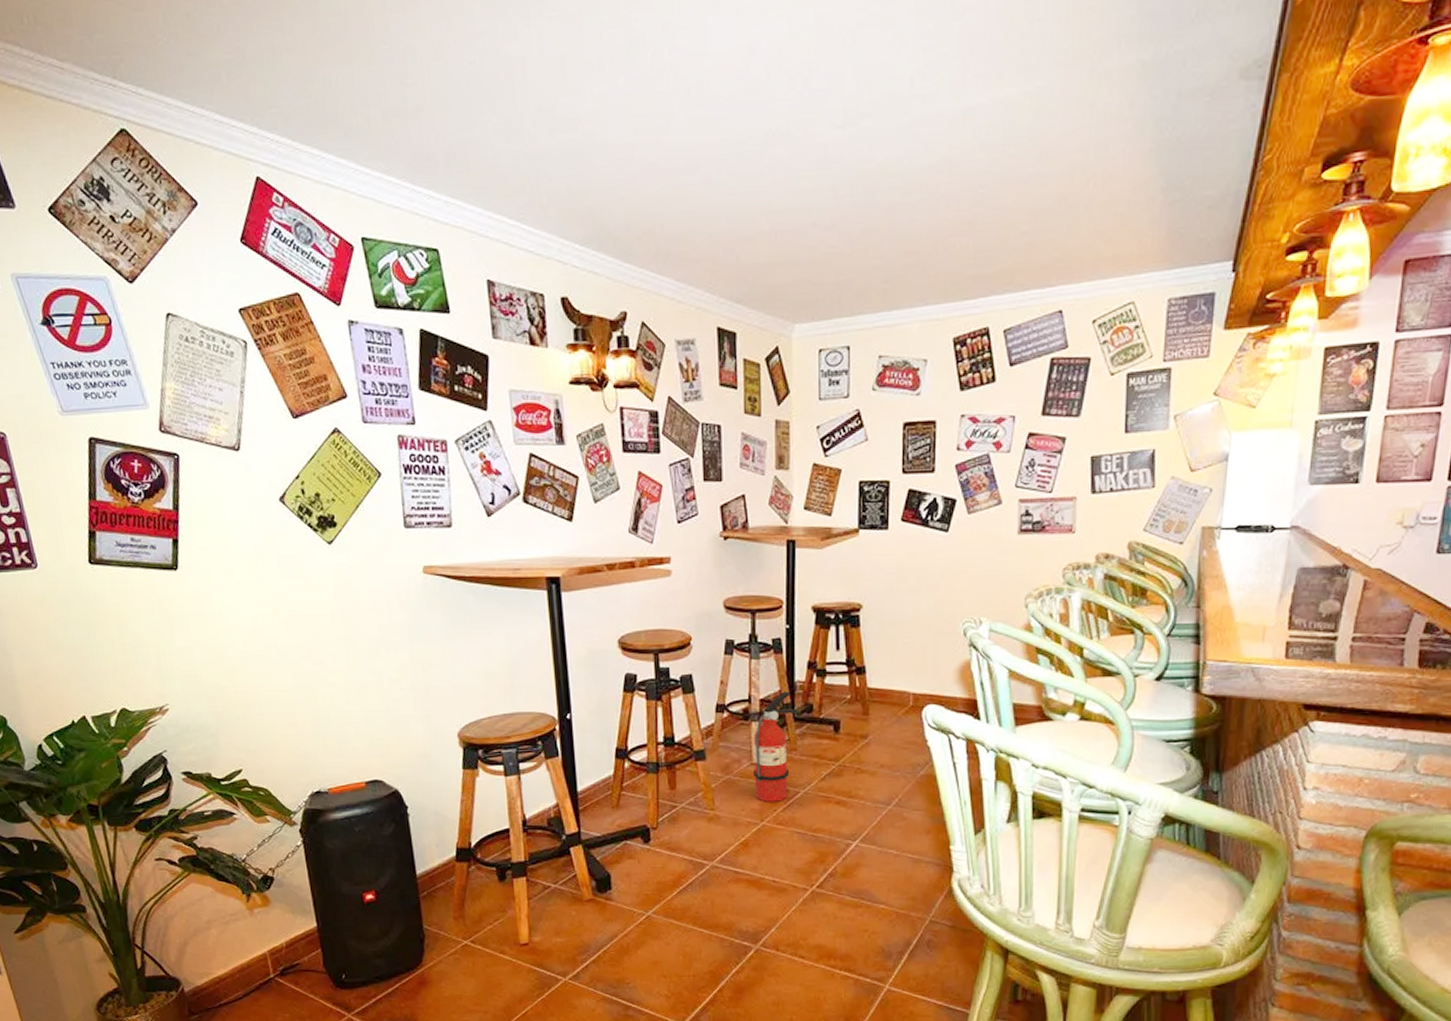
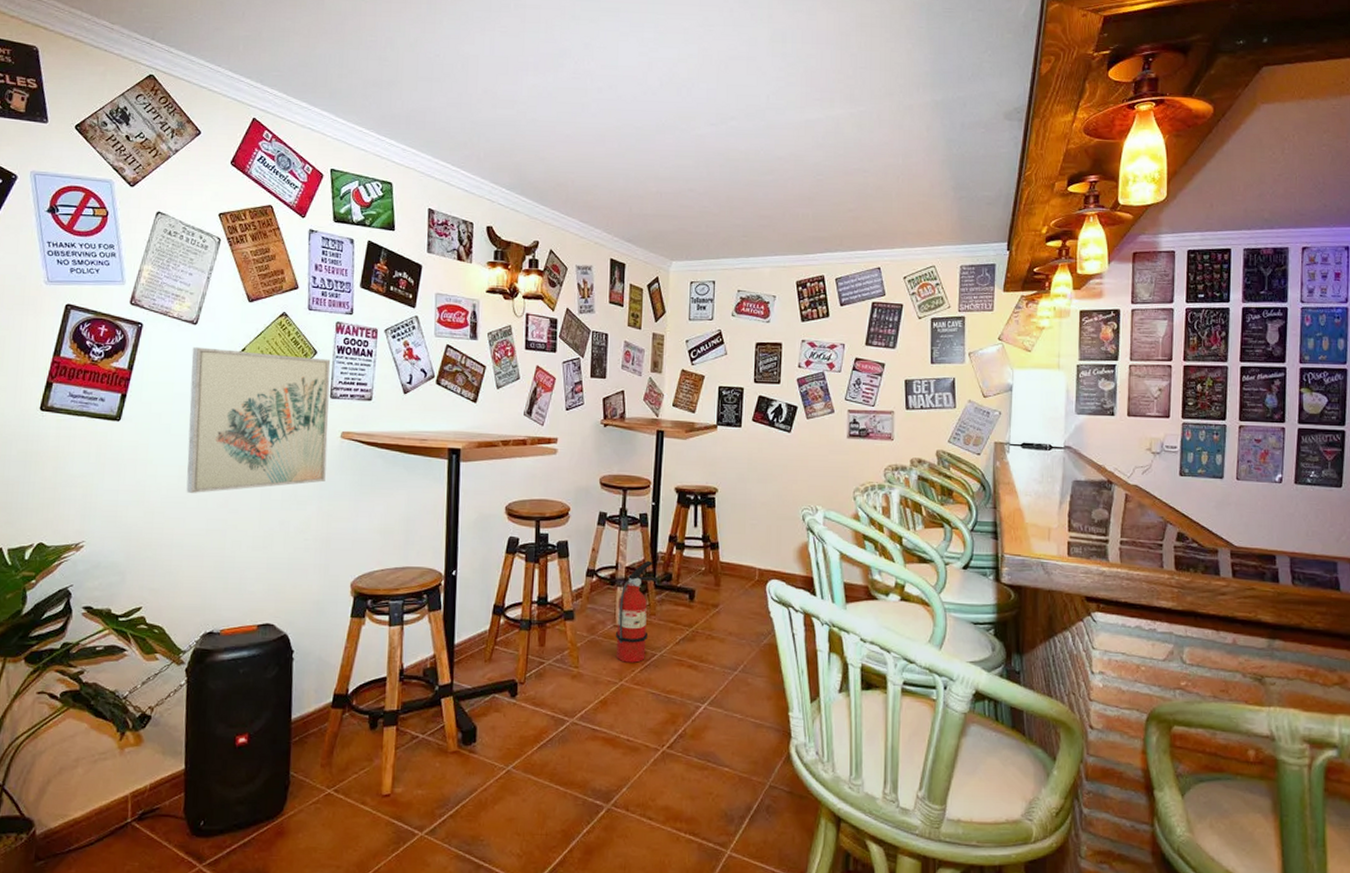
wall art: none [239,478,413,646] -> present [186,347,331,493]

